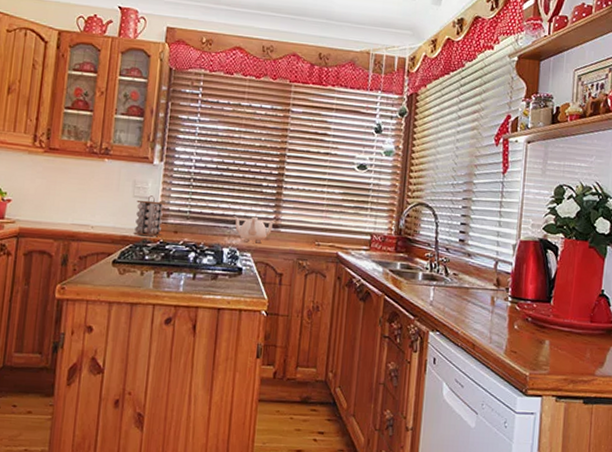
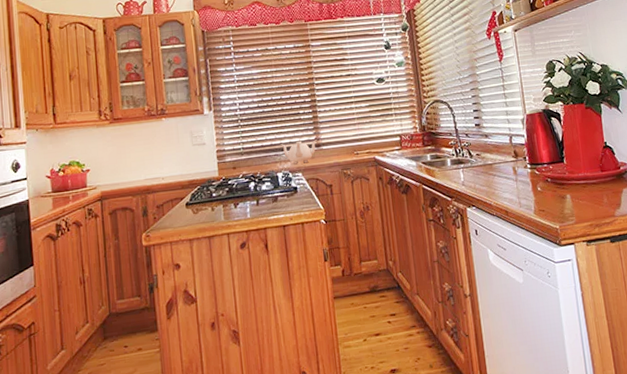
spice rack: present [133,195,165,237] -> none [196,141,223,178]

